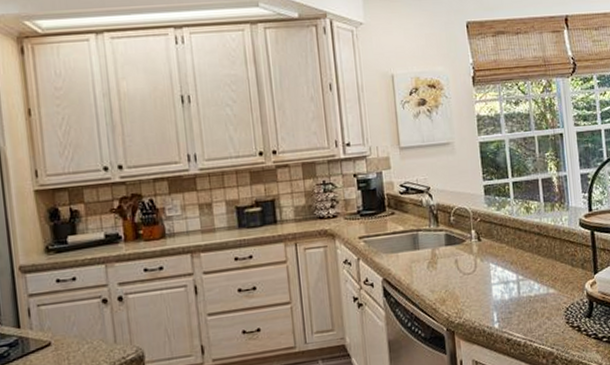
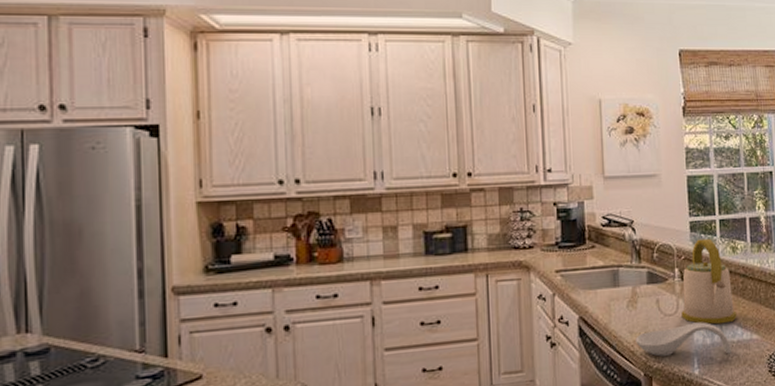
spoon rest: none [437,279,529,313] -> present [635,322,731,357]
kettle: none [479,200,533,281] -> present [681,238,737,325]

